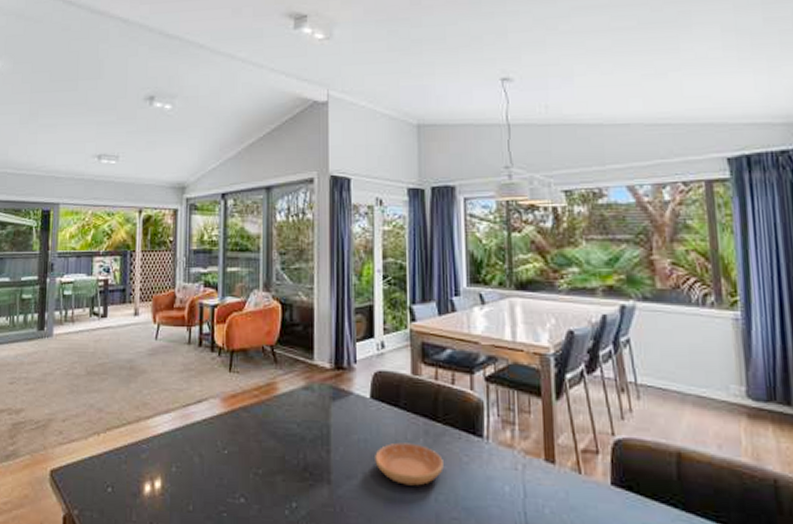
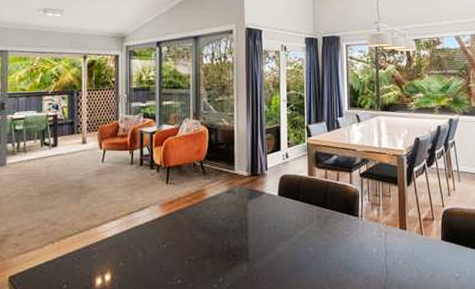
saucer: present [375,442,444,486] -> none [282,225,331,256]

